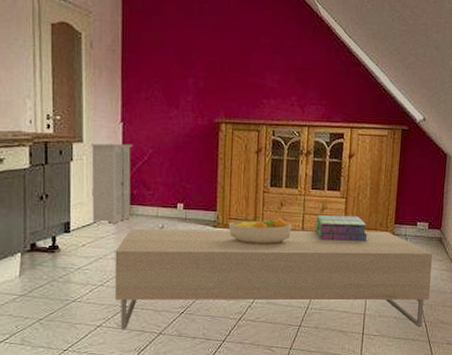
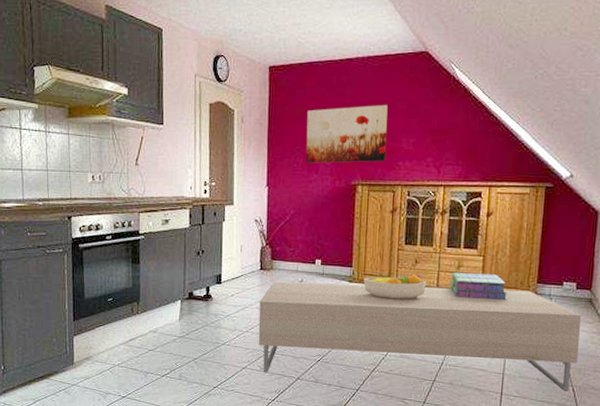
storage cabinet: present [91,143,133,224] -> none [240,205,276,277]
wall art: none [164,37,252,99] -> present [305,104,388,164]

